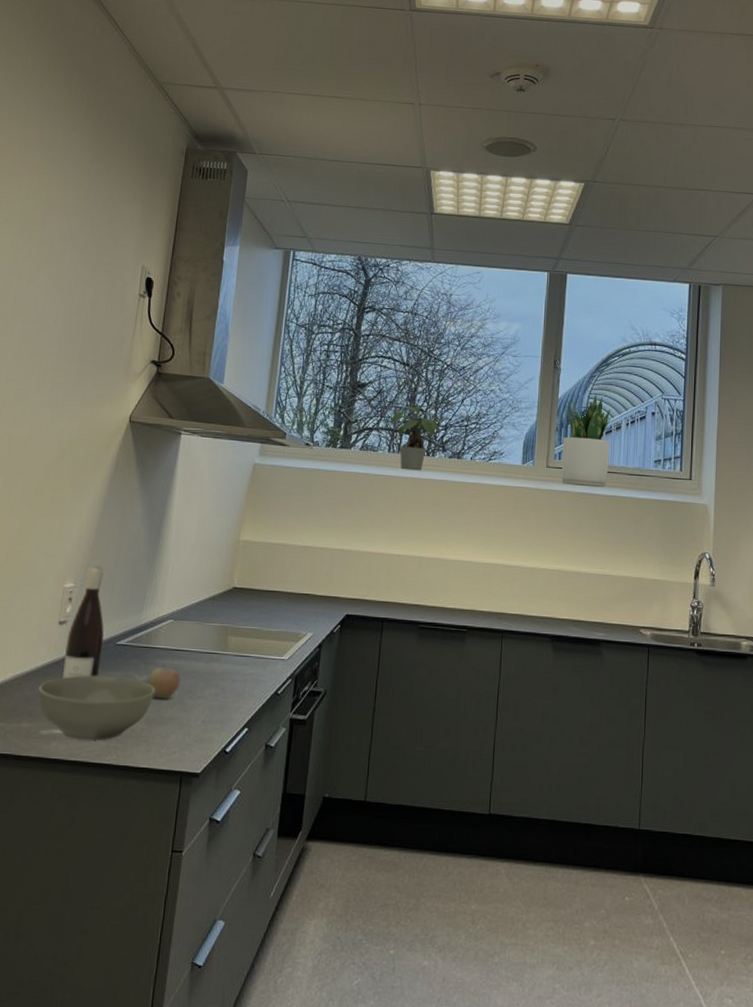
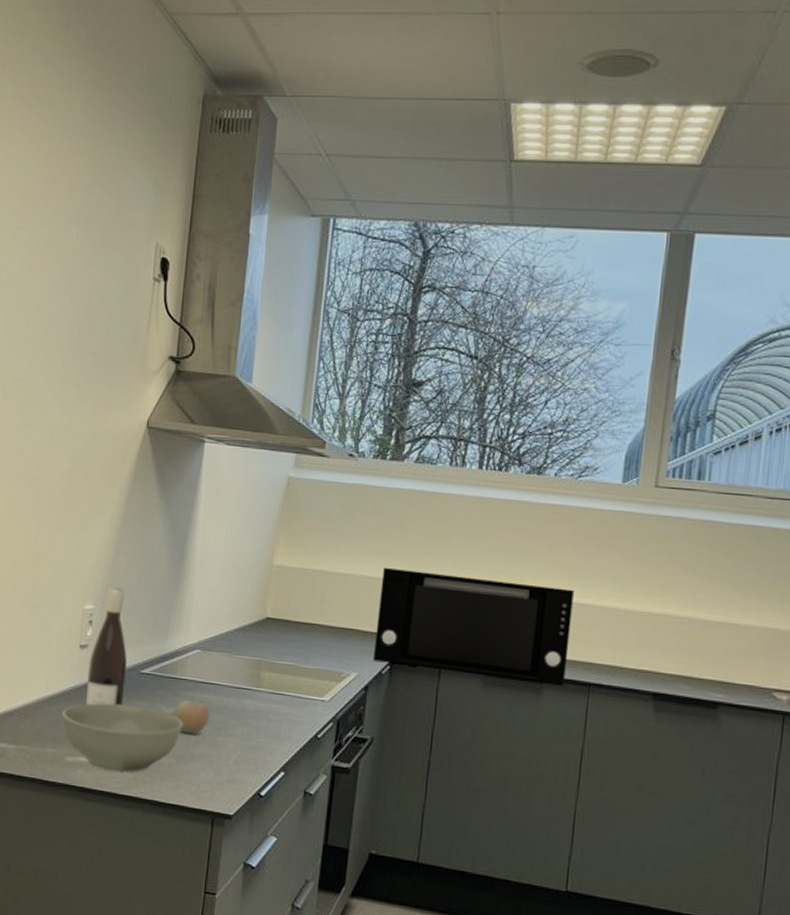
microwave: none [325,539,488,634] -> present [372,567,574,686]
potted plant: present [390,406,441,471] -> none [453,409,517,489]
planter: present [561,394,612,488] -> none [675,393,750,515]

